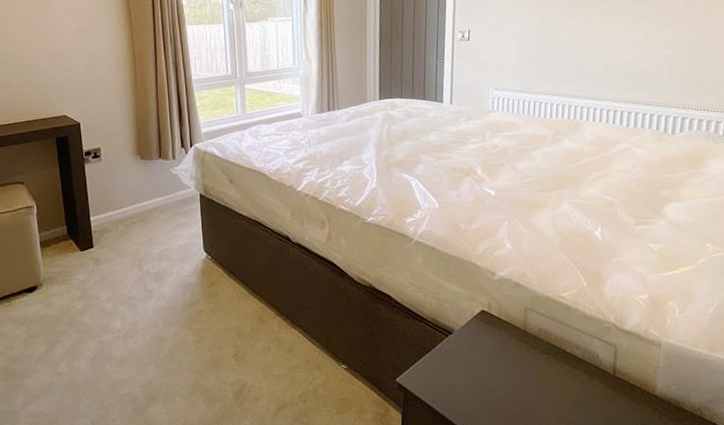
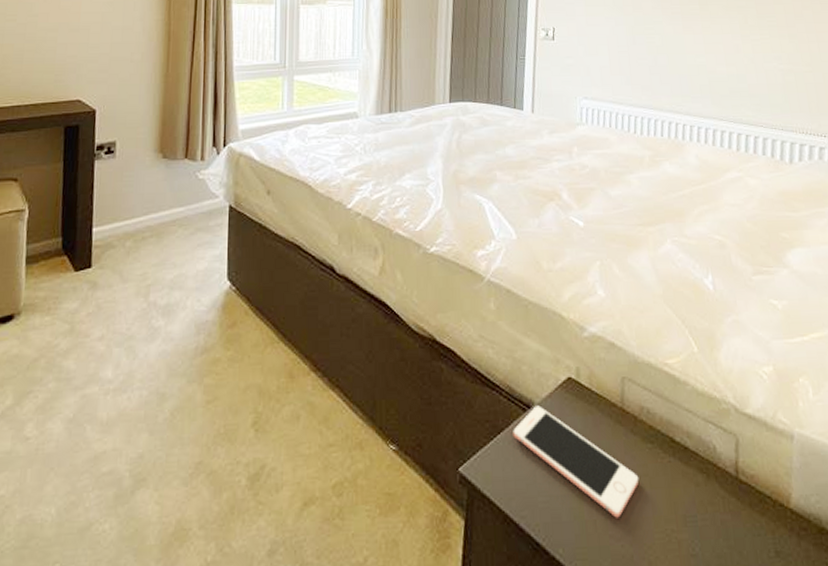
cell phone: none [438,332,537,408] -> present [513,405,639,518]

